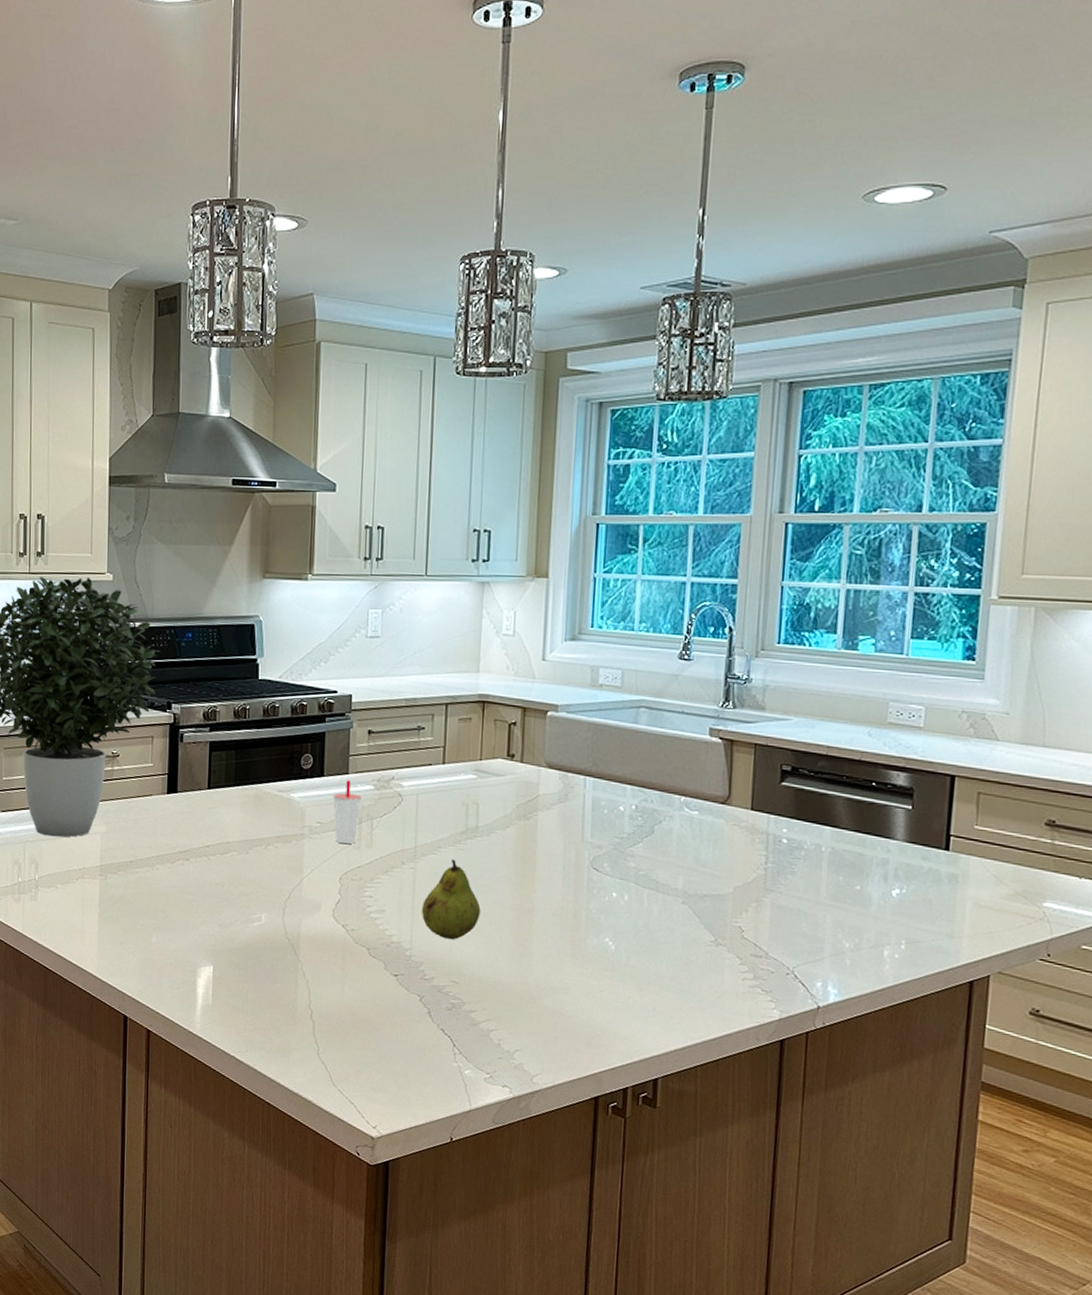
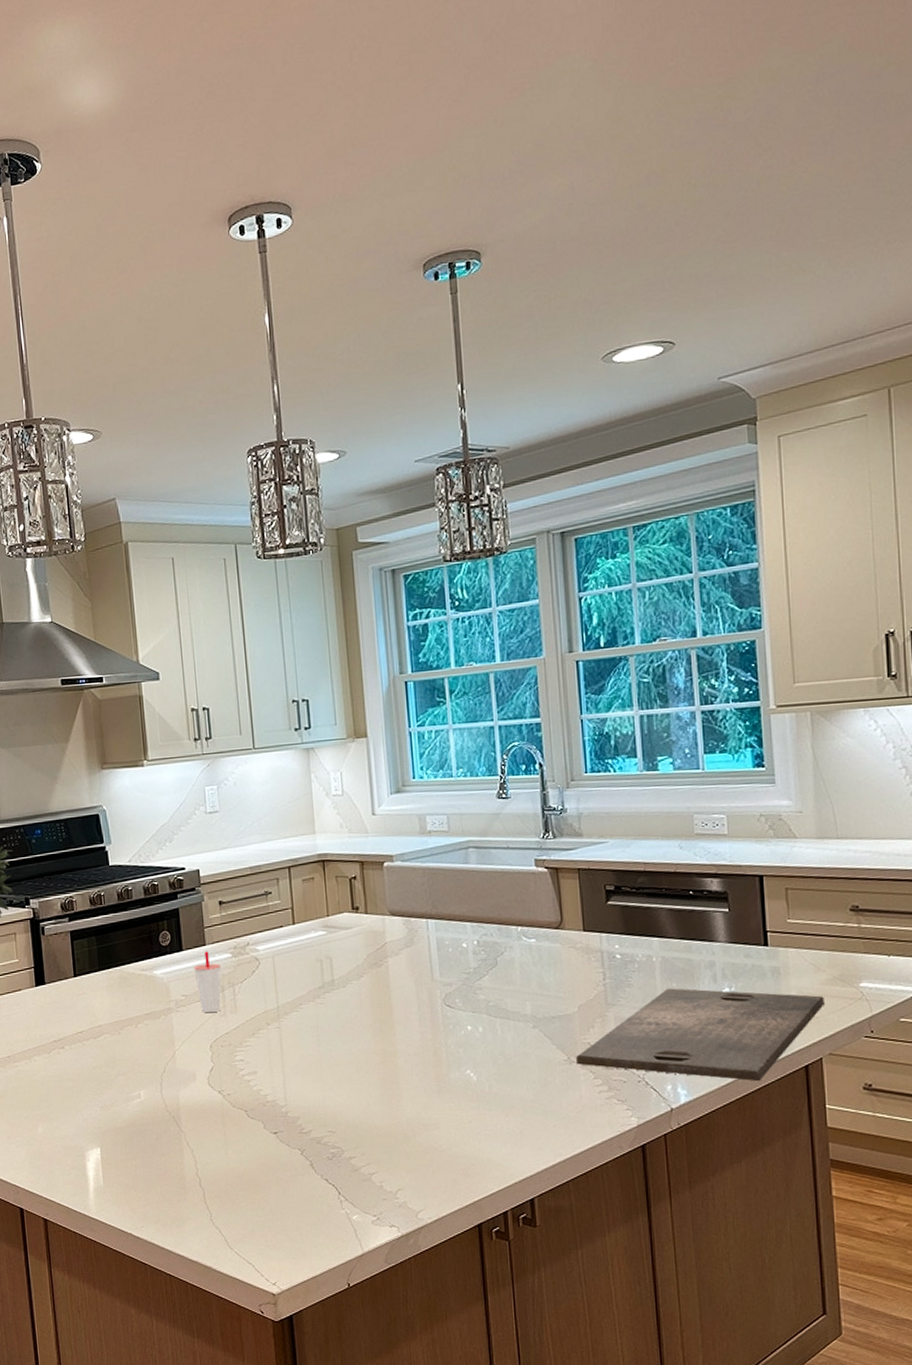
fruit: present [422,859,481,940] -> none [291,1014,347,1092]
cutting board: none [723,881,1002,991] -> present [576,988,824,1082]

